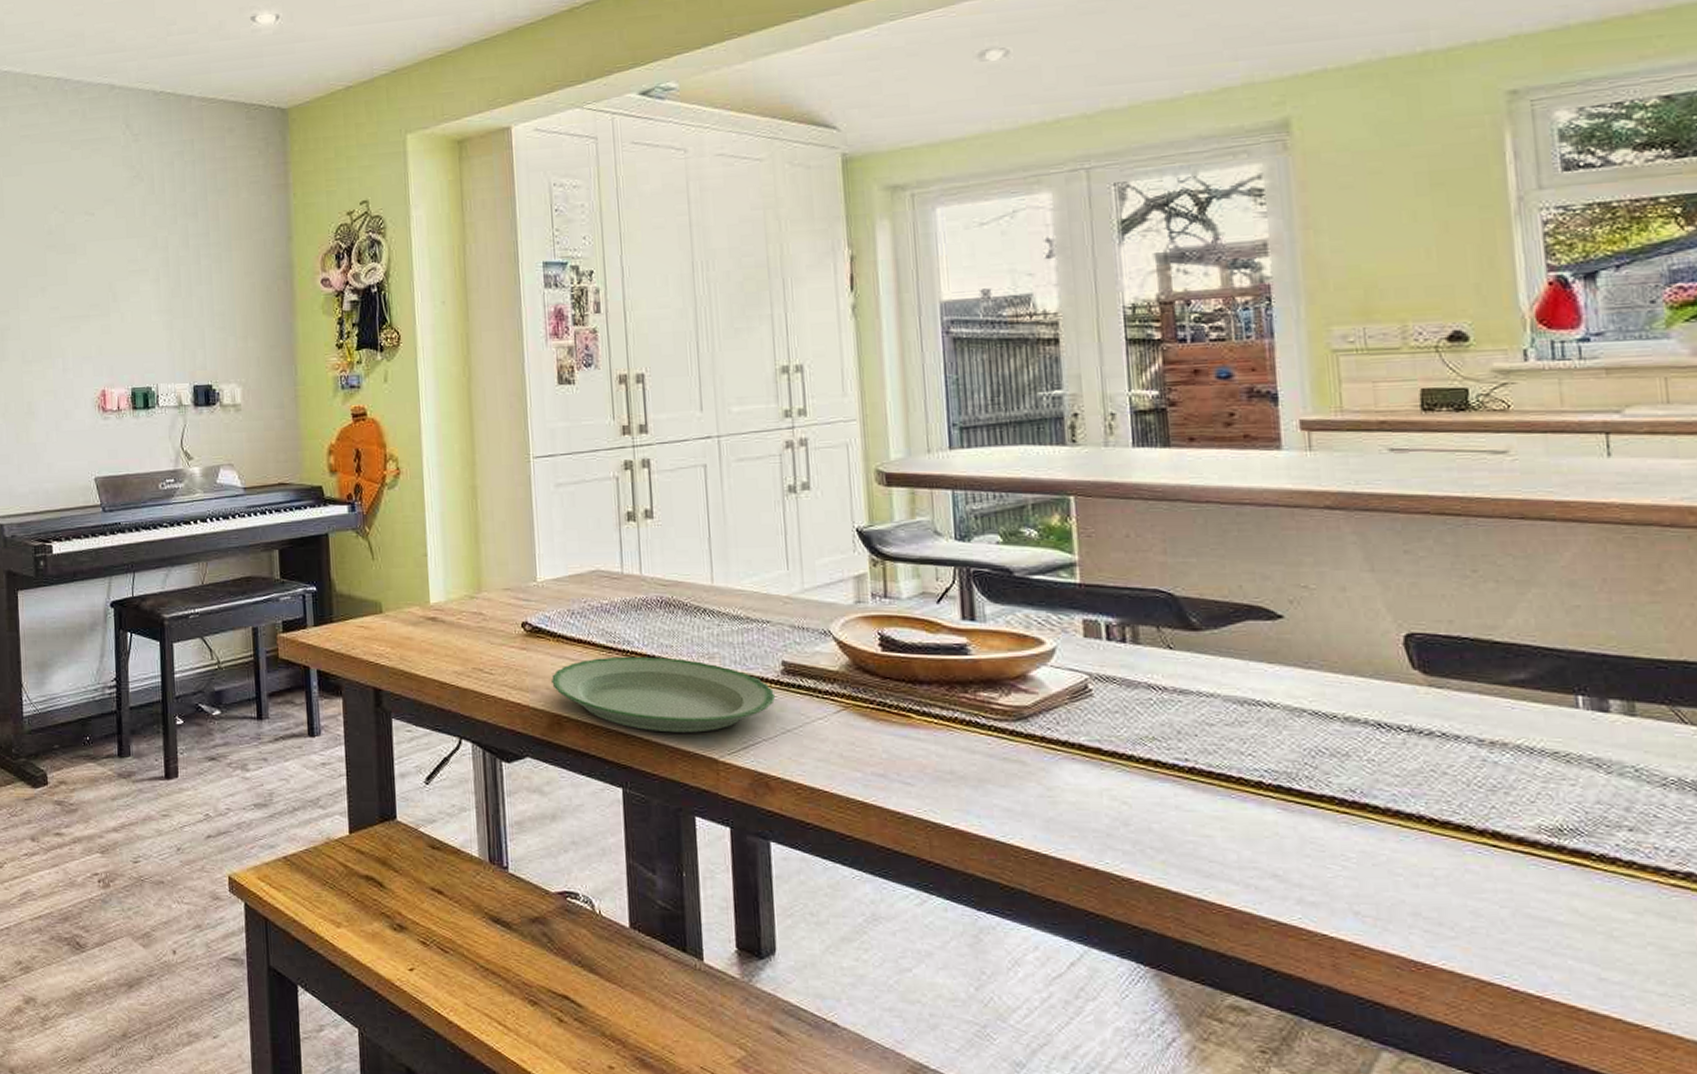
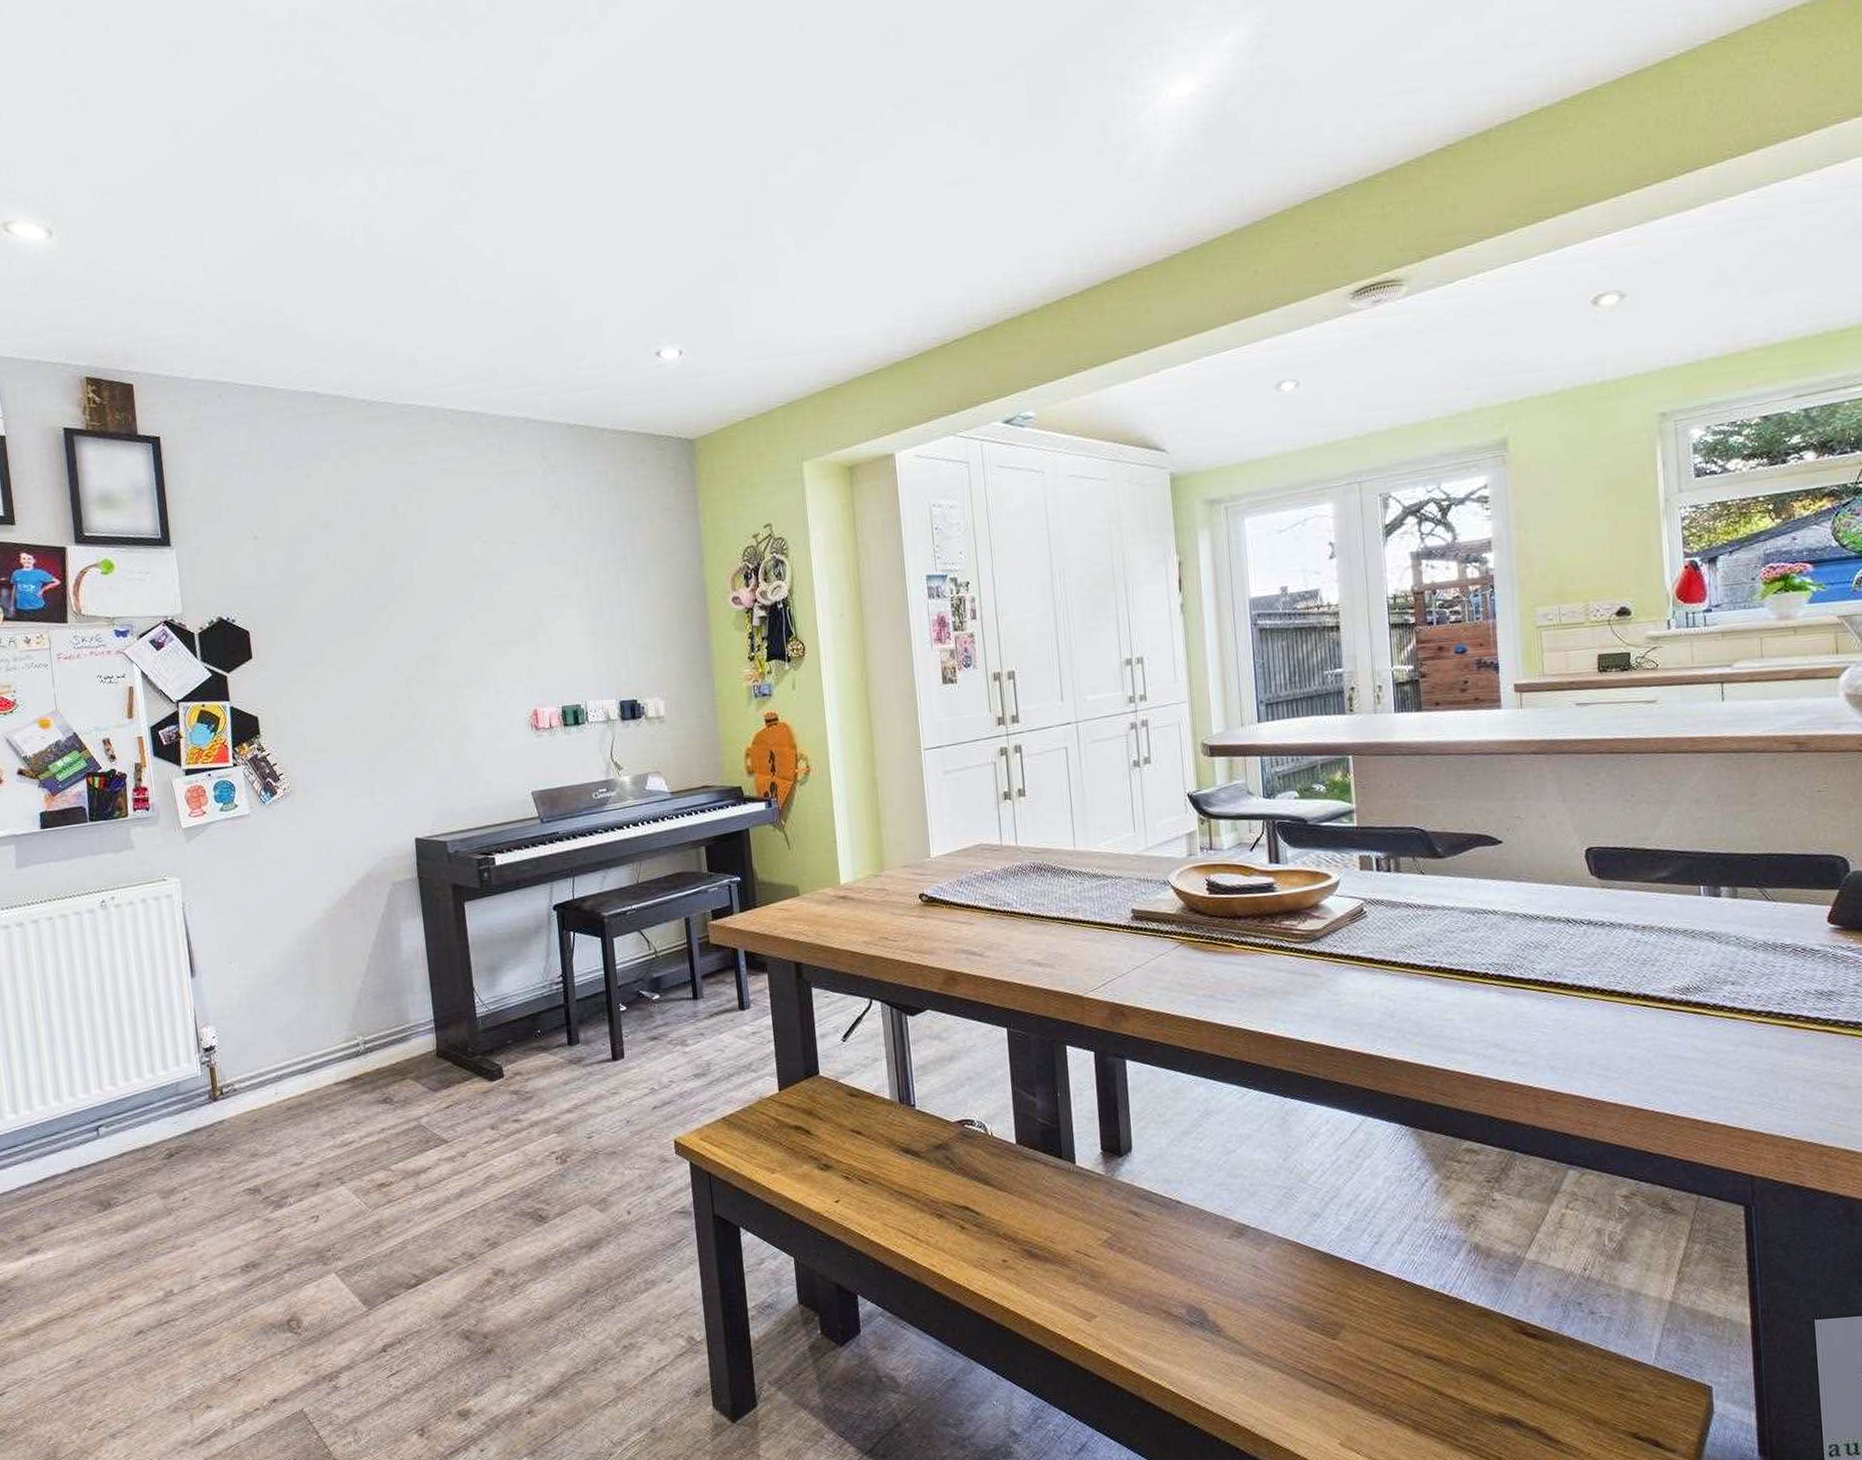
plate: present [551,656,776,733] -> none [946,914,1128,978]

